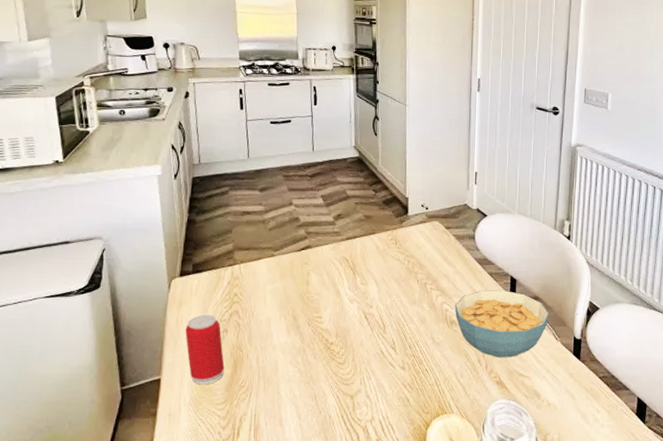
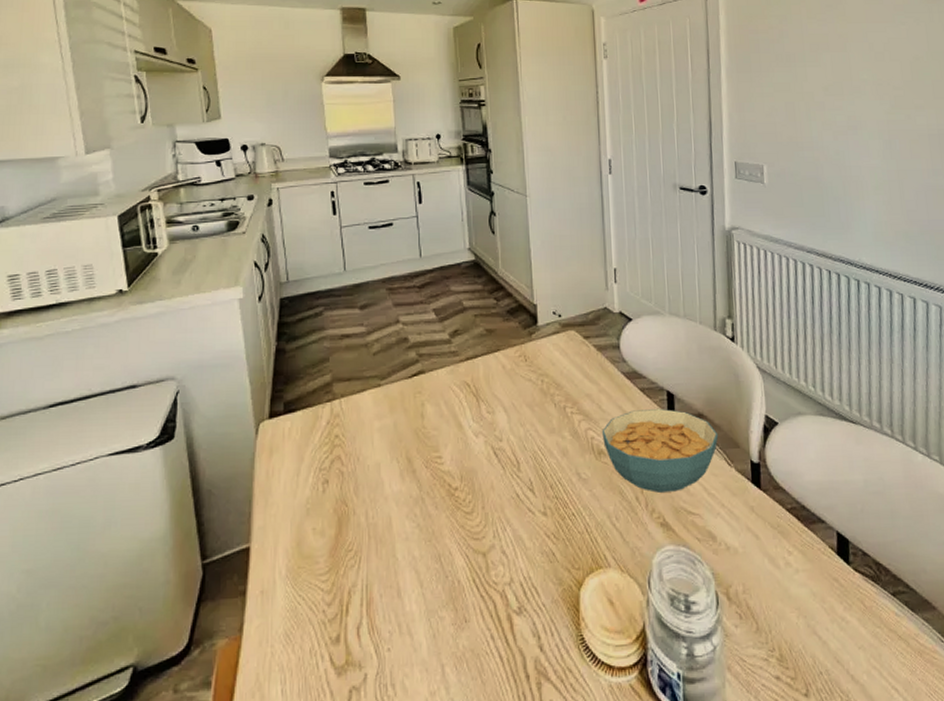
beverage can: present [185,314,225,385] -> none [277,463,327,552]

